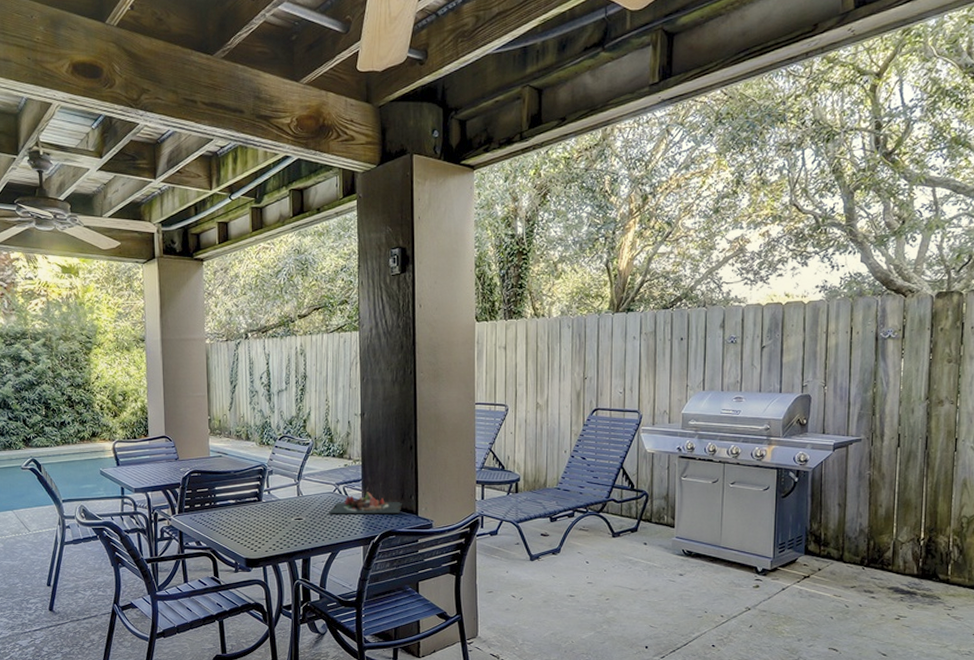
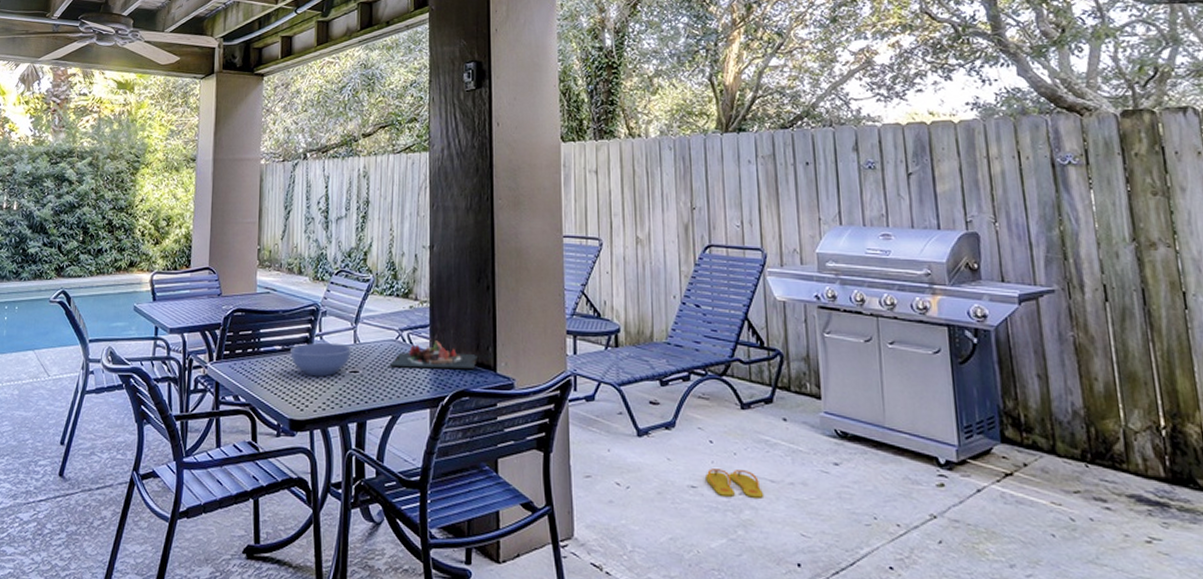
bowl: none [242,496,296,524] -> present [289,342,352,377]
flip-flop: none [581,582,624,602] -> present [706,468,763,498]

